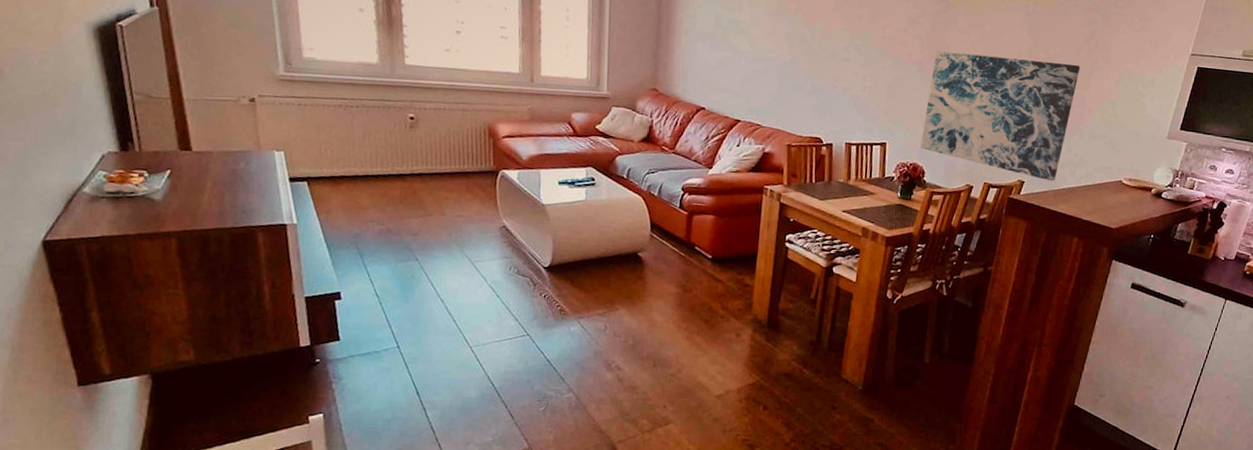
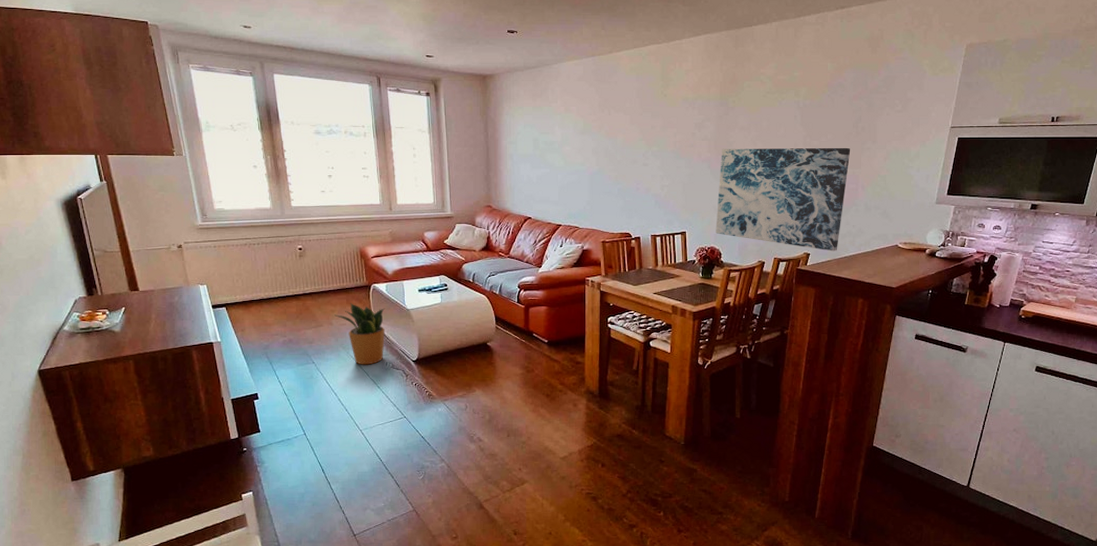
potted plant: none [449,190,515,268] -> present [334,303,386,365]

